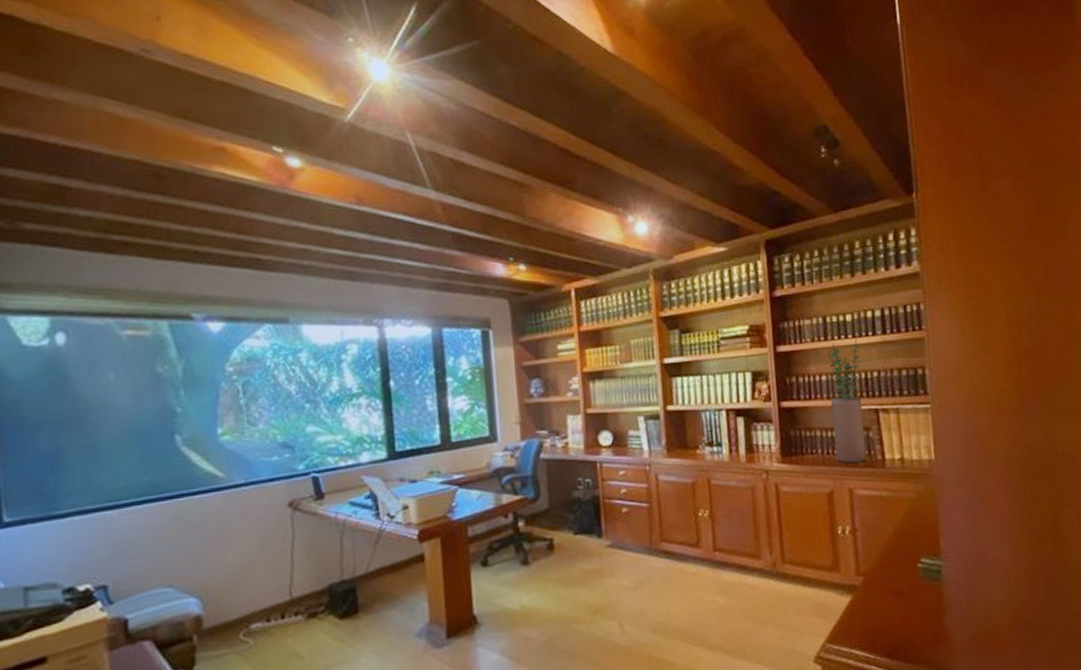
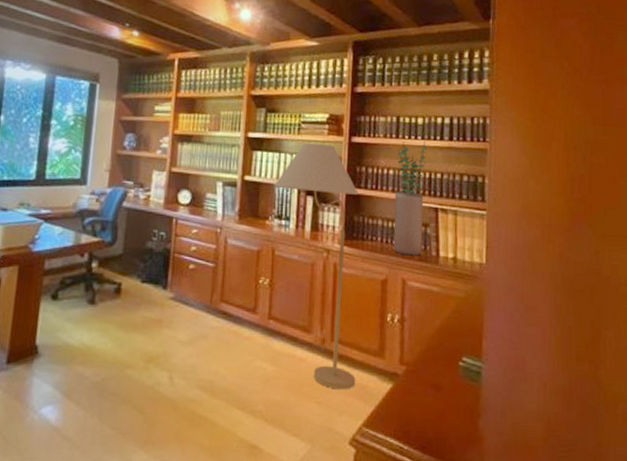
floor lamp: none [700,359,813,611] -> present [274,143,359,390]

